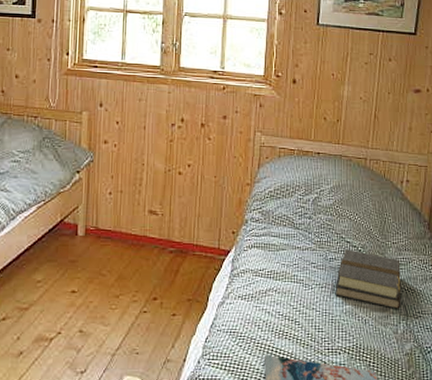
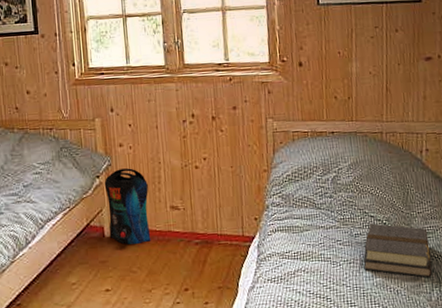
pouch: none [82,166,130,246] -> present [104,168,151,245]

